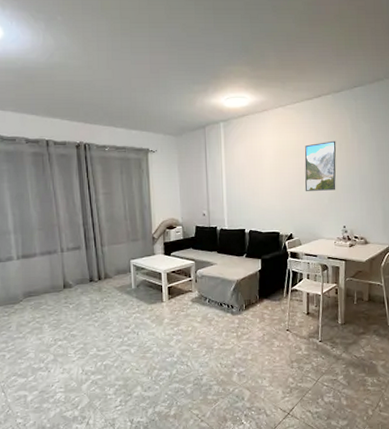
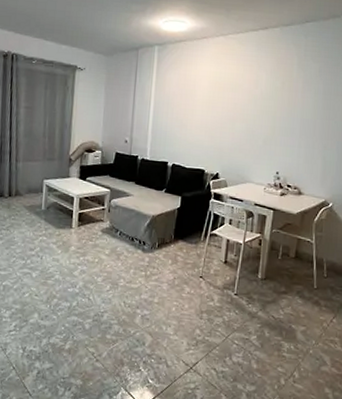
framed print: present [304,140,337,191] -> none [238,77,279,132]

